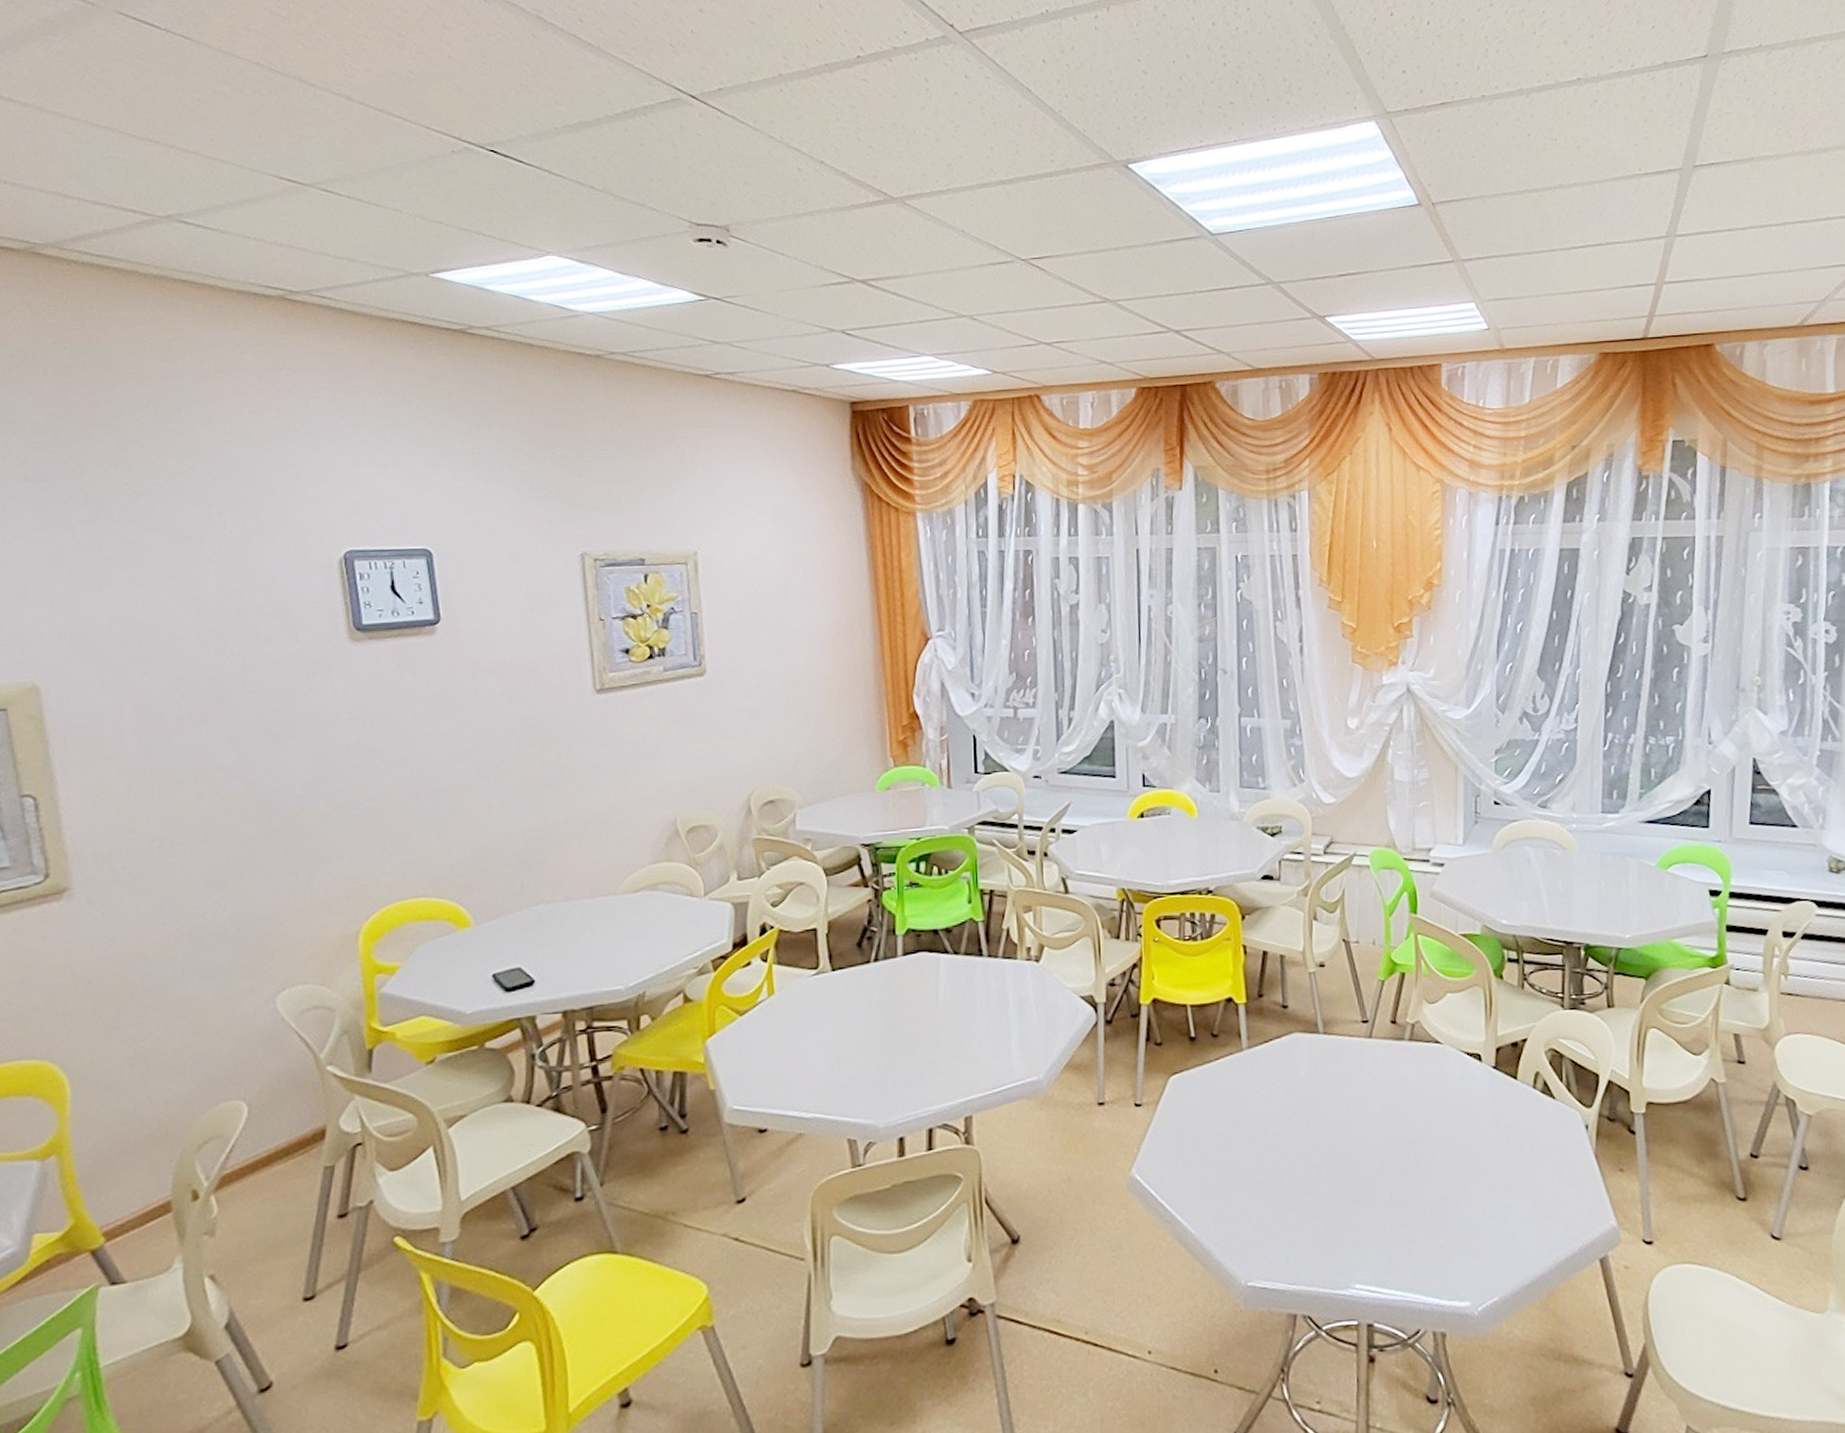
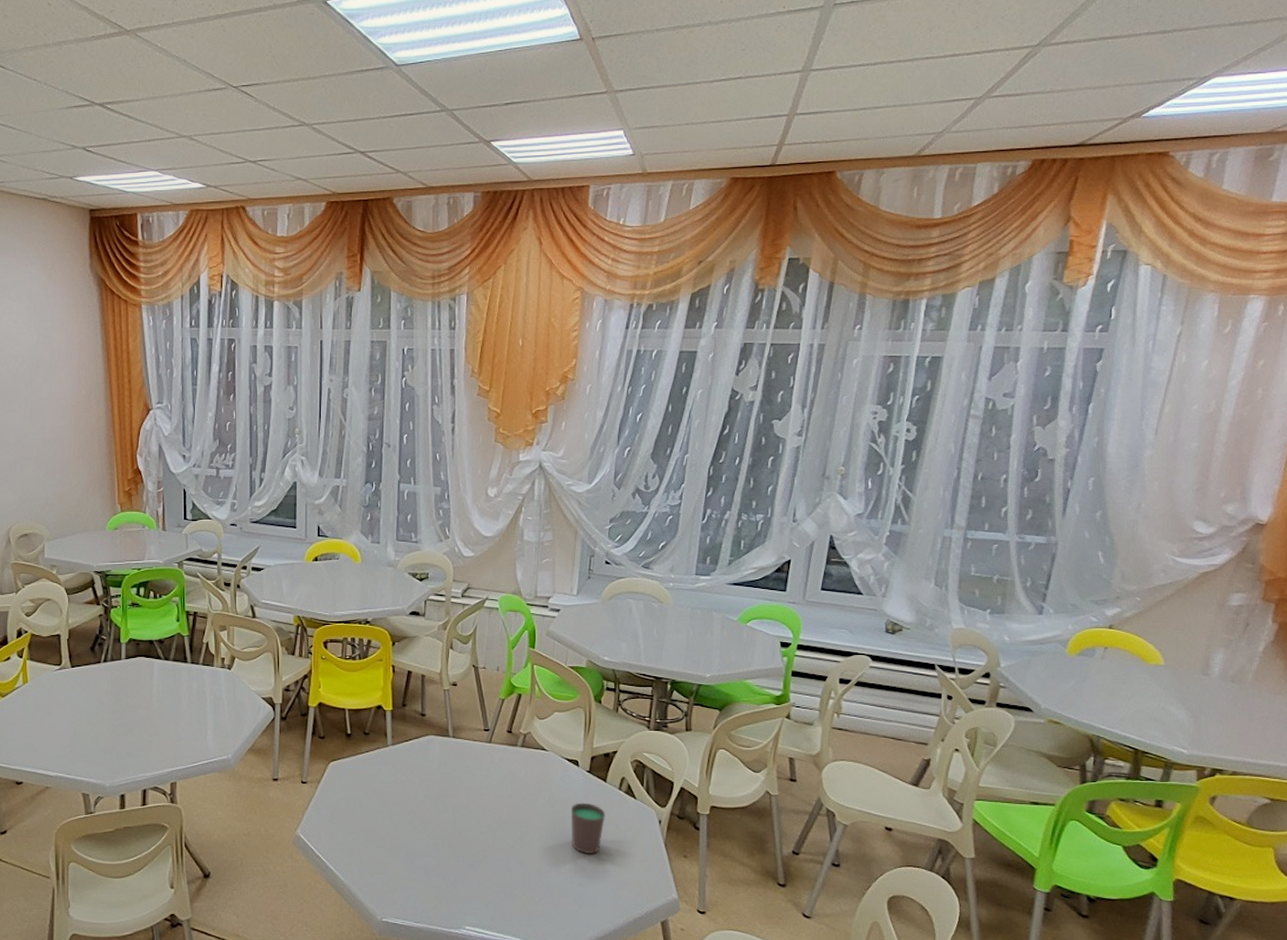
cup: none [1476,1108,1519,1177] -> present [570,802,605,855]

